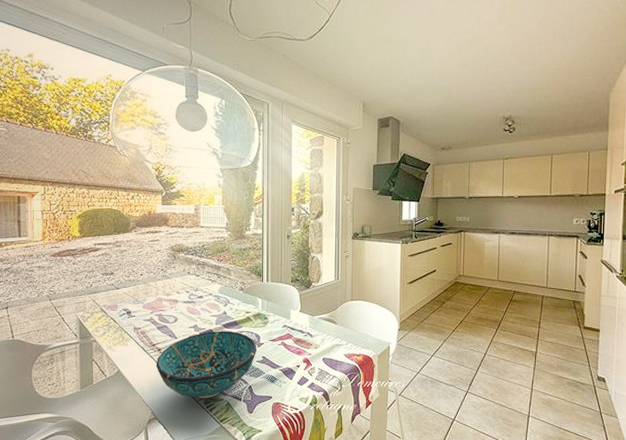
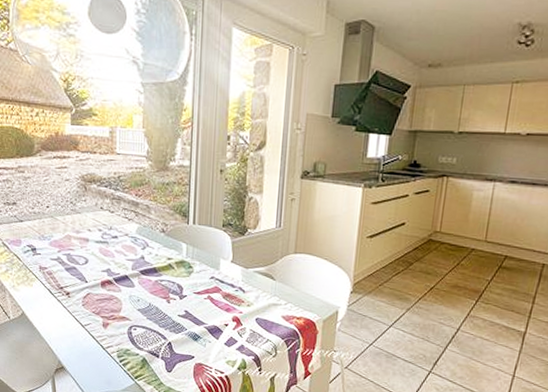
decorative bowl: present [156,331,257,398] -> none [64,277,179,352]

